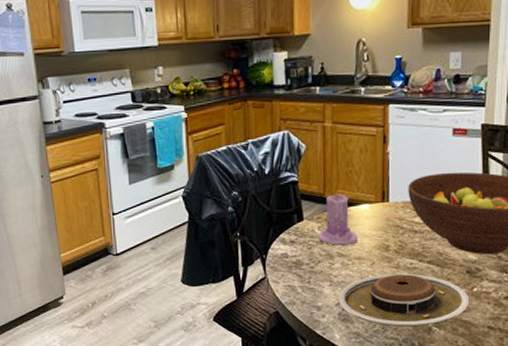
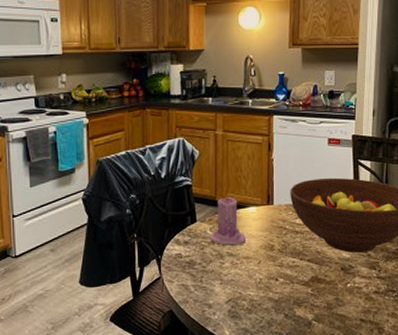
plate: present [338,273,470,327] -> none [228,271,344,322]

